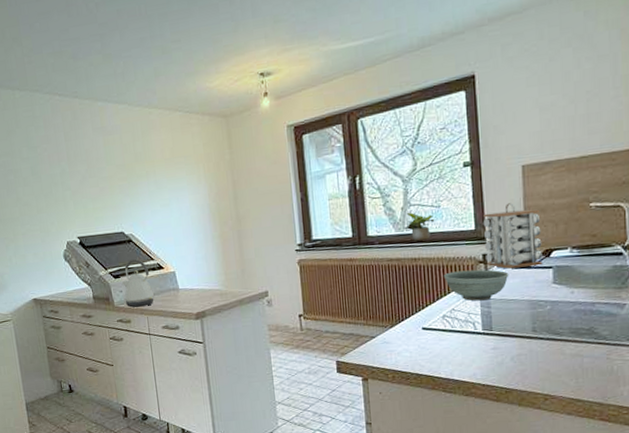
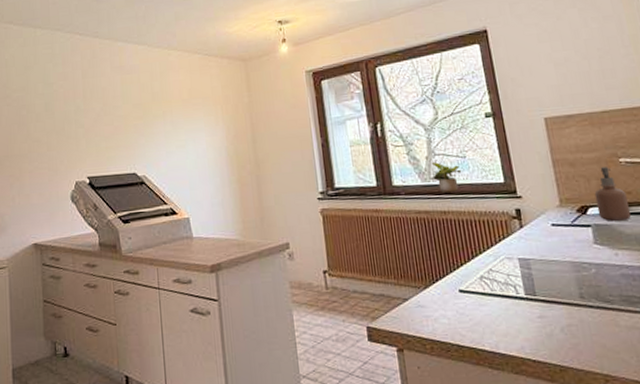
kettle: present [122,258,155,308] -> none [132,202,167,258]
bowl: present [444,269,509,301] -> none [477,225,547,261]
spice rack: present [483,202,543,269] -> none [511,154,580,226]
soap dispenser: none [560,211,592,263] -> present [594,167,631,221]

